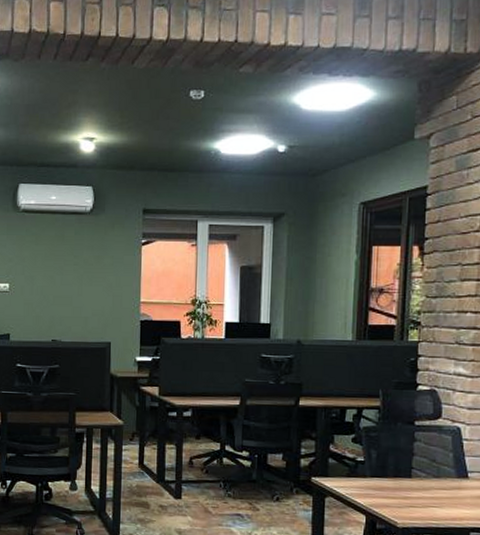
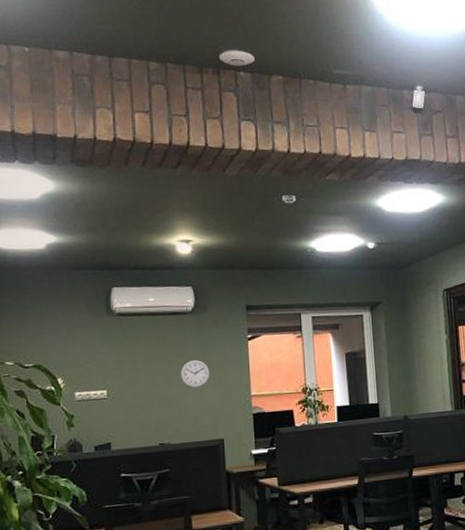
wall clock: none [74,261,103,289] -> present [180,359,210,388]

